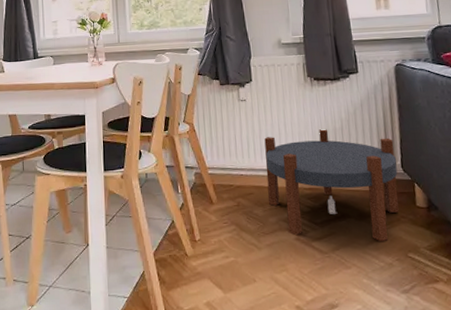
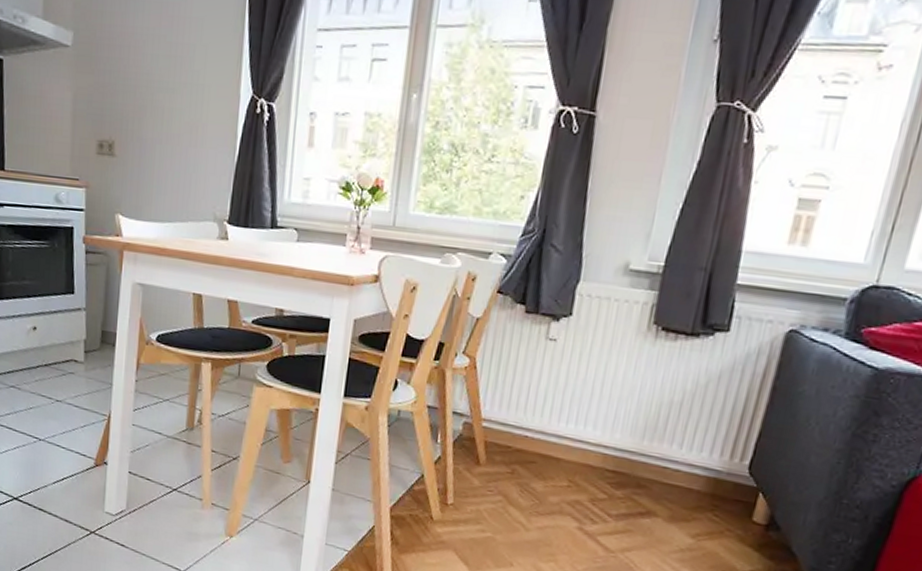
side table: present [264,129,399,242] -> none [554,394,749,554]

